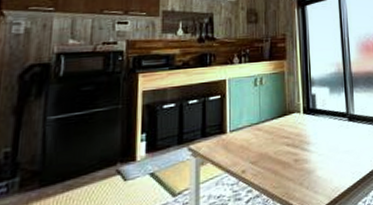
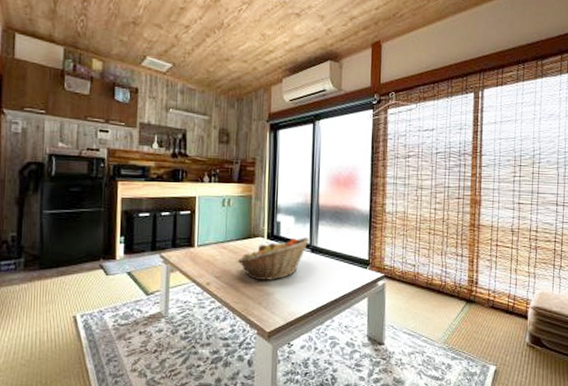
fruit basket: none [274,107,346,160] -> present [237,238,309,281]

